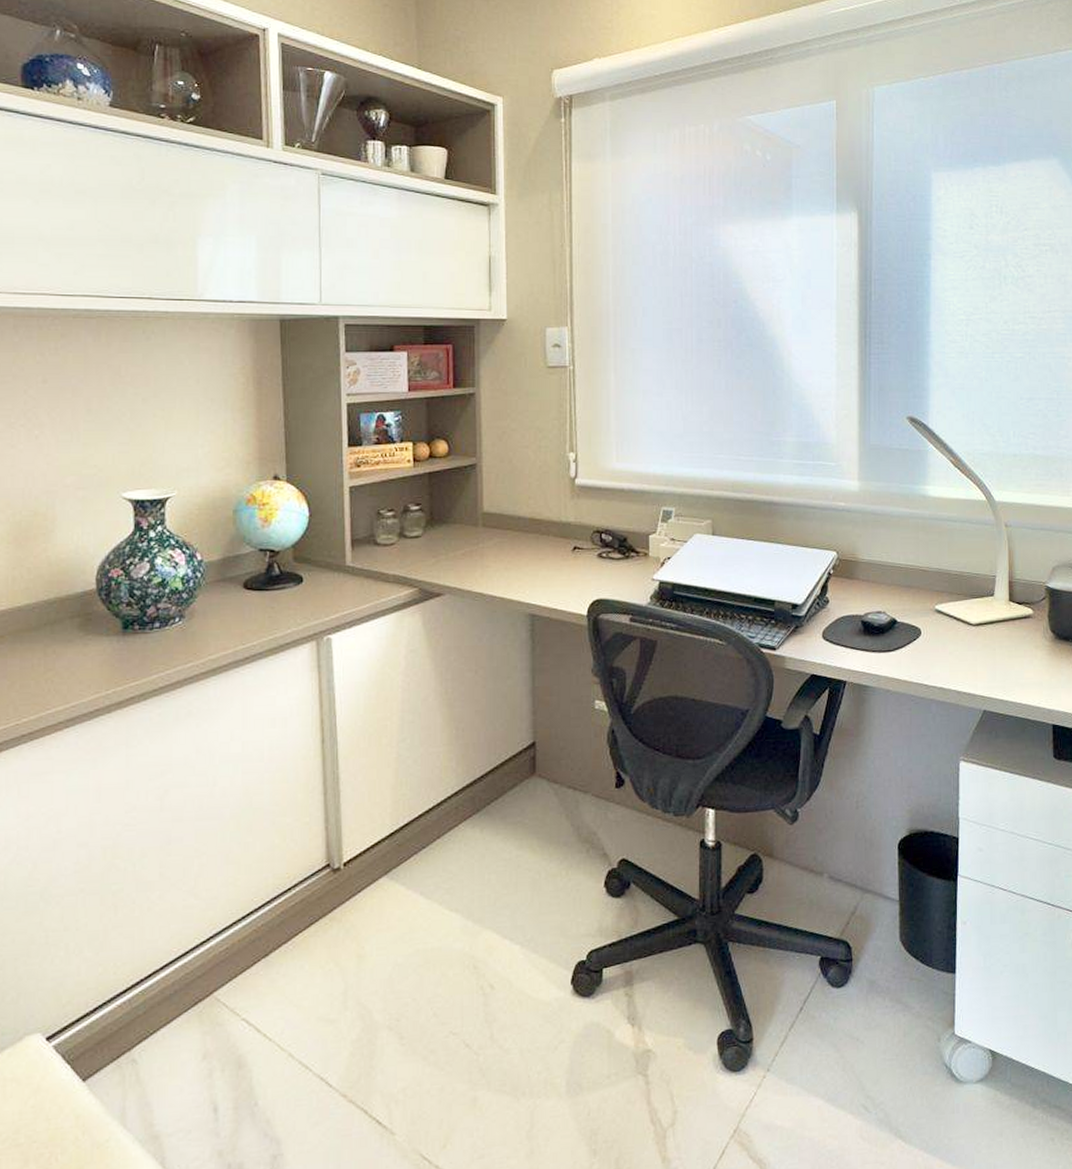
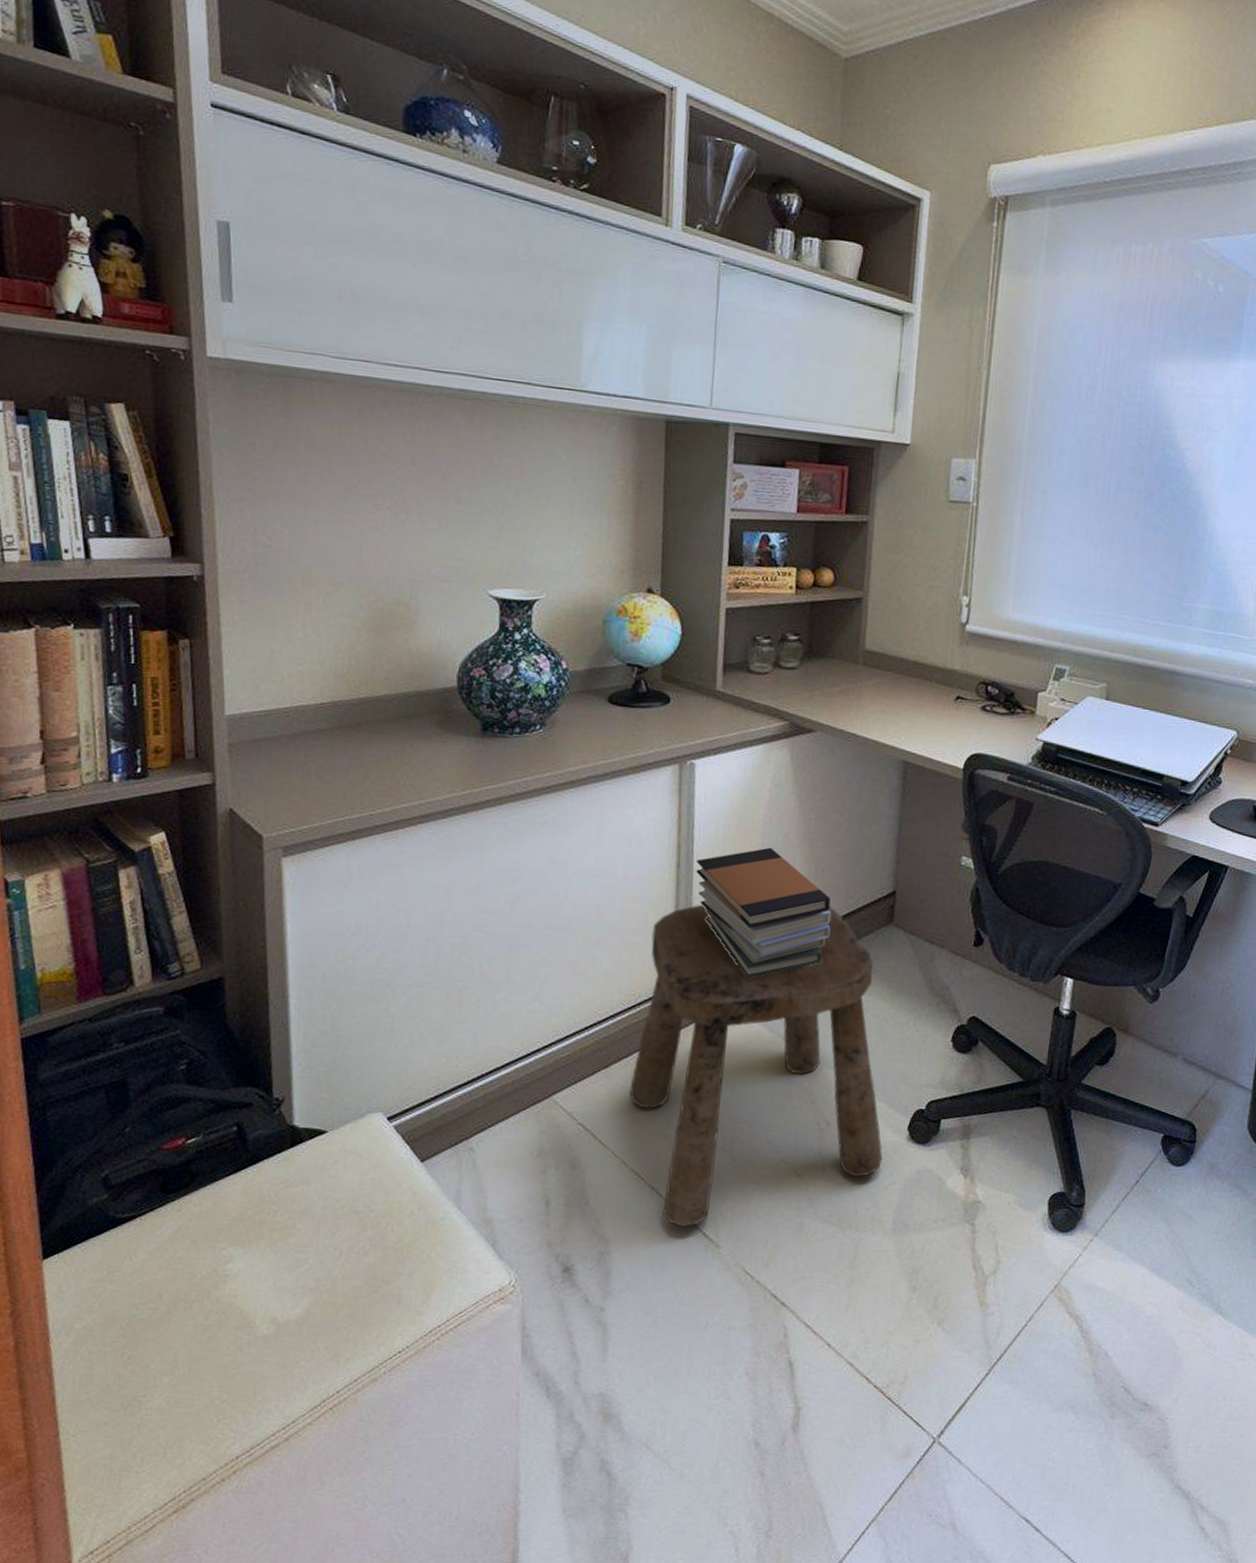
stool: none [291,764,550,1117] -> present [629,904,883,1227]
book stack: none [340,712,476,847] -> present [696,847,831,979]

